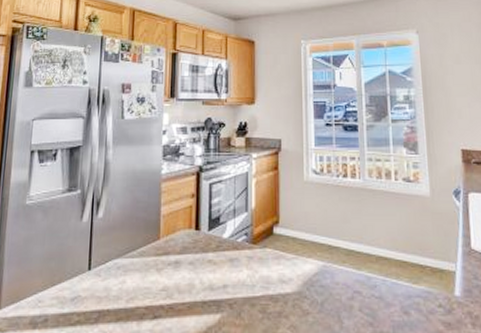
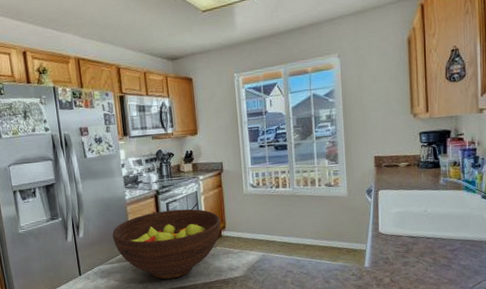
fruit bowl: none [138,193,274,287] -> present [112,209,221,279]

